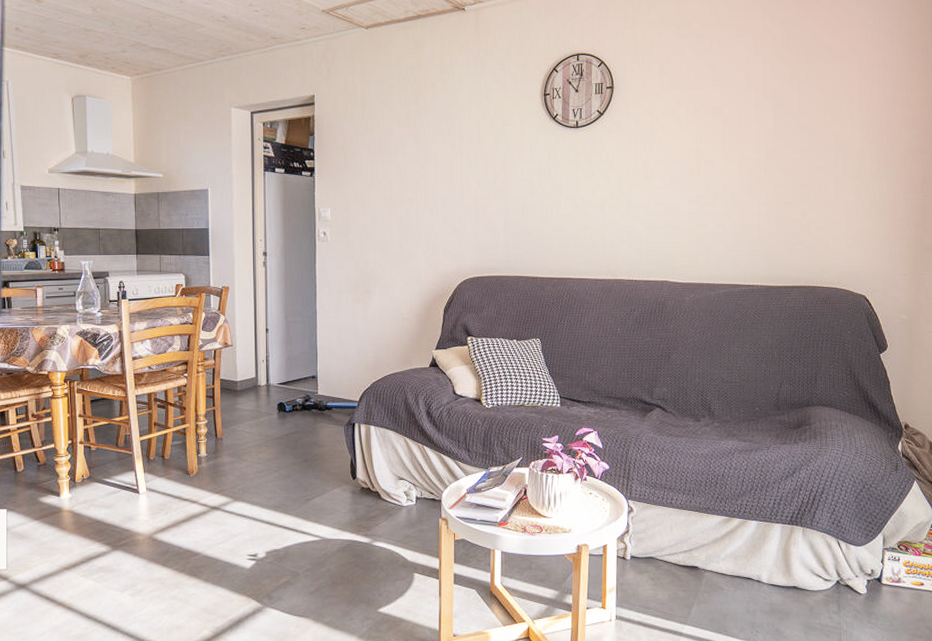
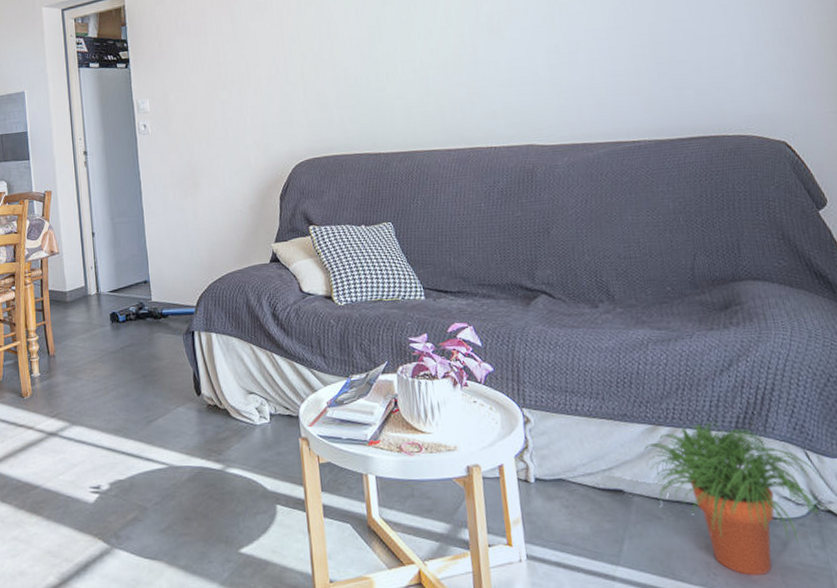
potted plant: none [718,516,847,632] -> present [643,422,823,575]

